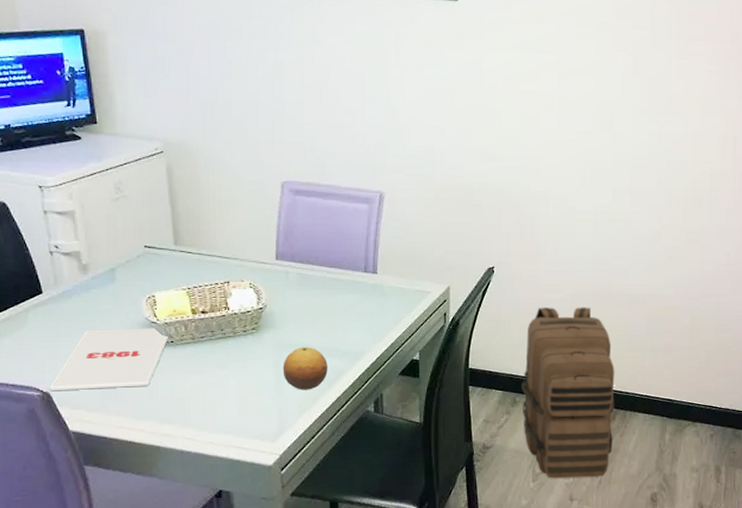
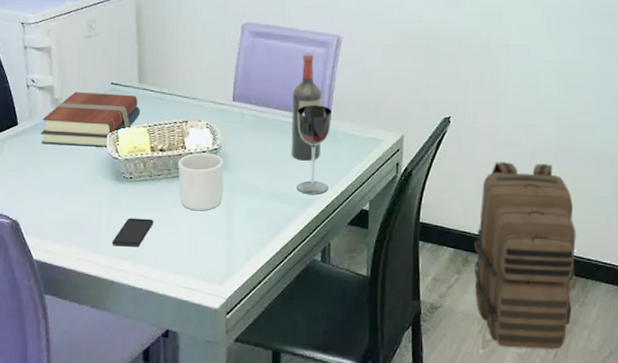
magazine: present [49,328,171,392] -> none [18,162,130,221]
books: none [69,257,179,312] -> present [40,92,141,147]
mobile phone: none [155,381,199,412] -> present [111,218,154,247]
mug: none [221,312,271,371] -> present [177,152,224,211]
fruit: present [282,347,328,390] -> none [233,190,277,235]
wine bottle: none [336,209,369,315] -> present [291,53,323,161]
wineglass: none [343,260,378,349] -> present [296,104,332,195]

